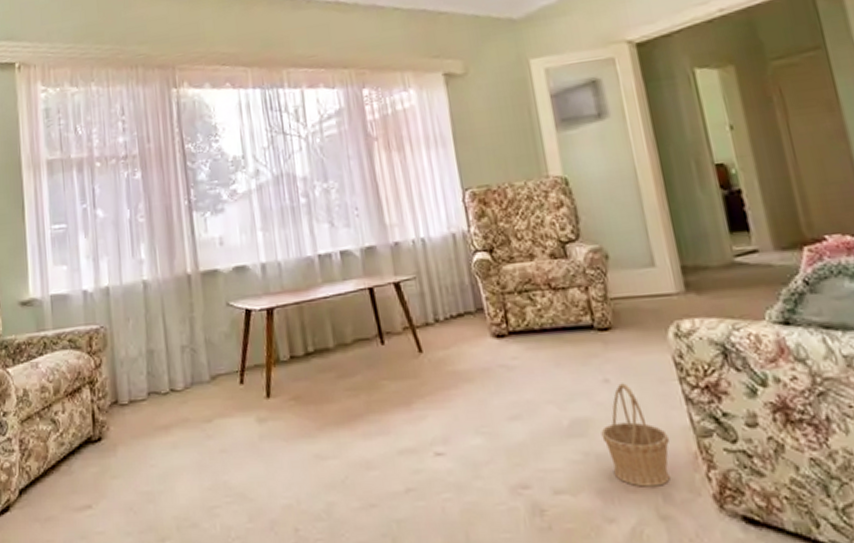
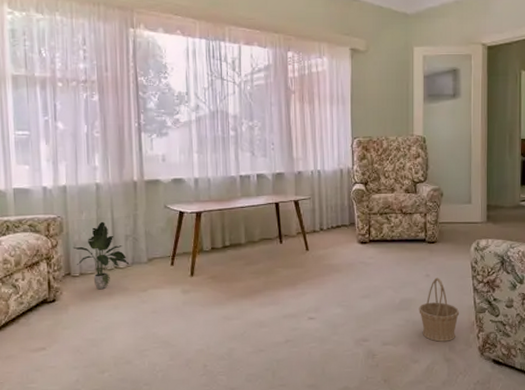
potted plant: none [119,329,189,422] -> present [73,221,130,290]

